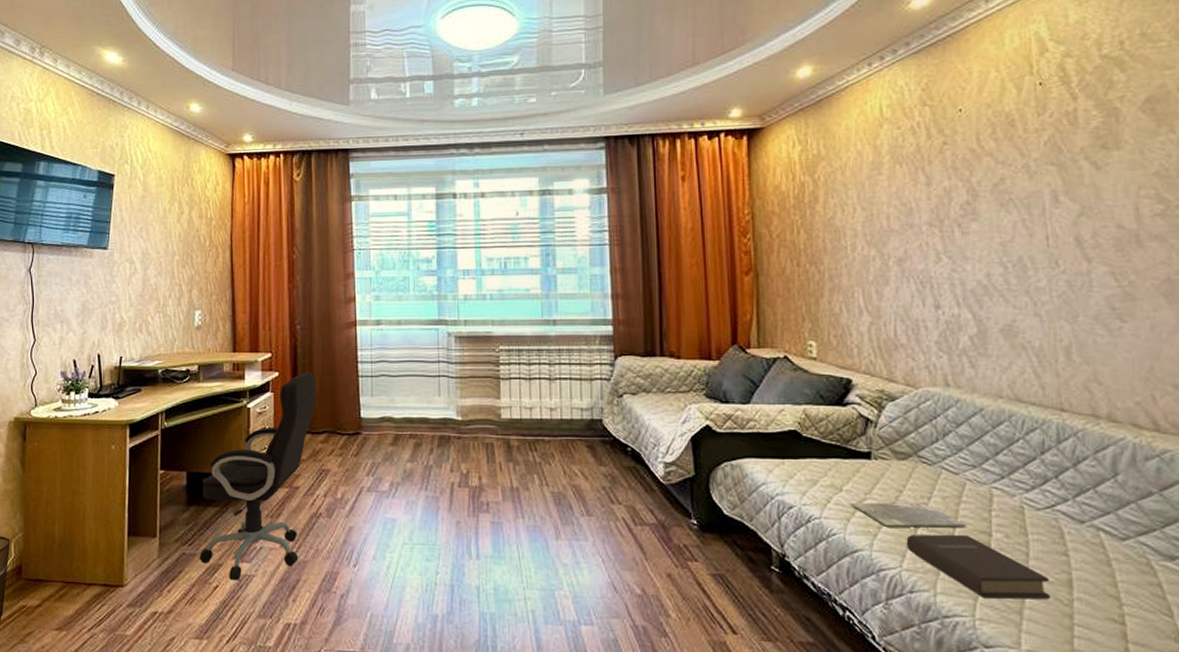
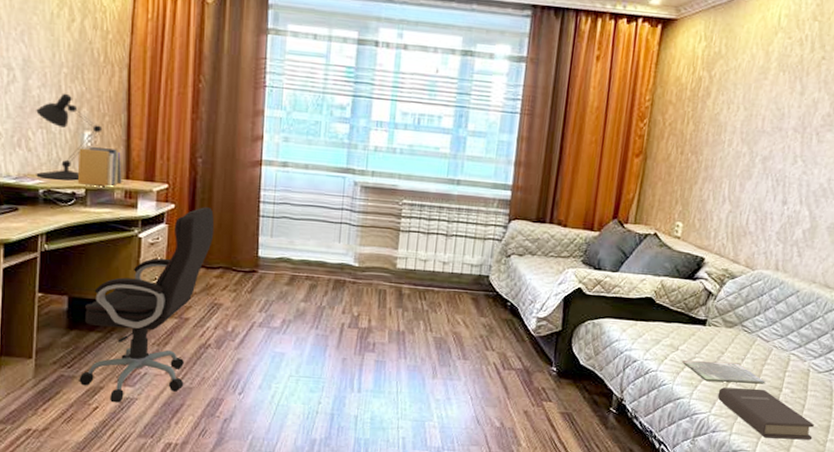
desk lamp: none [154,278,211,359] -> present [36,93,103,181]
books: none [190,325,230,361] -> present [77,147,122,187]

